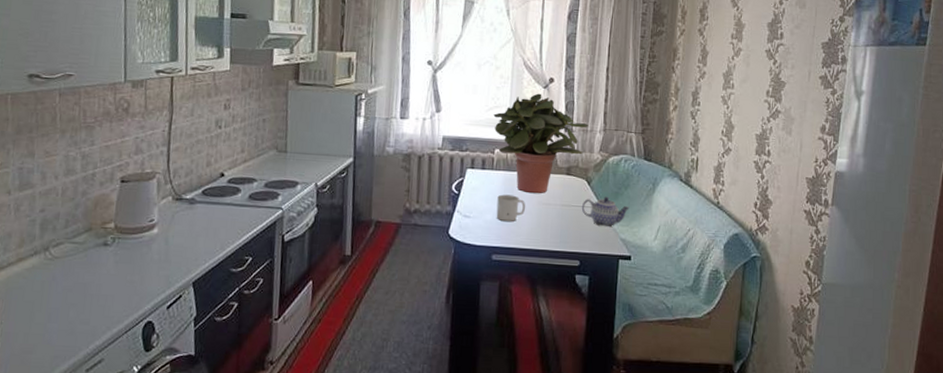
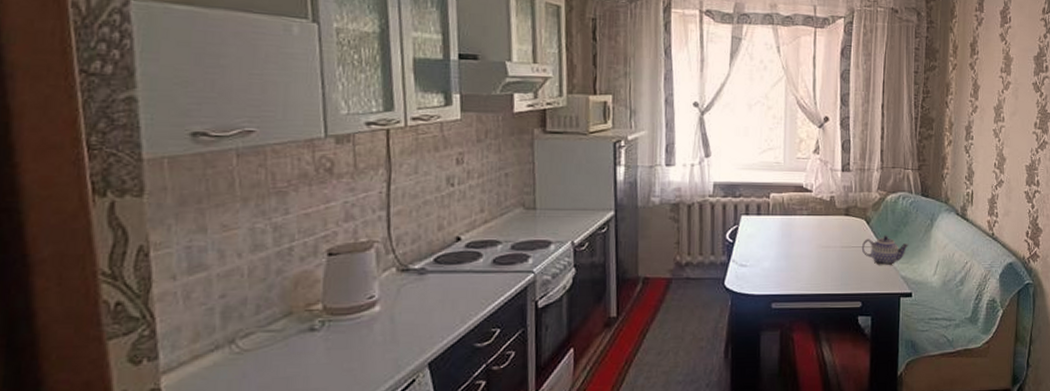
potted plant: present [493,93,589,193] -> none [767,133,866,236]
mug: present [496,194,526,222] -> none [774,240,805,268]

